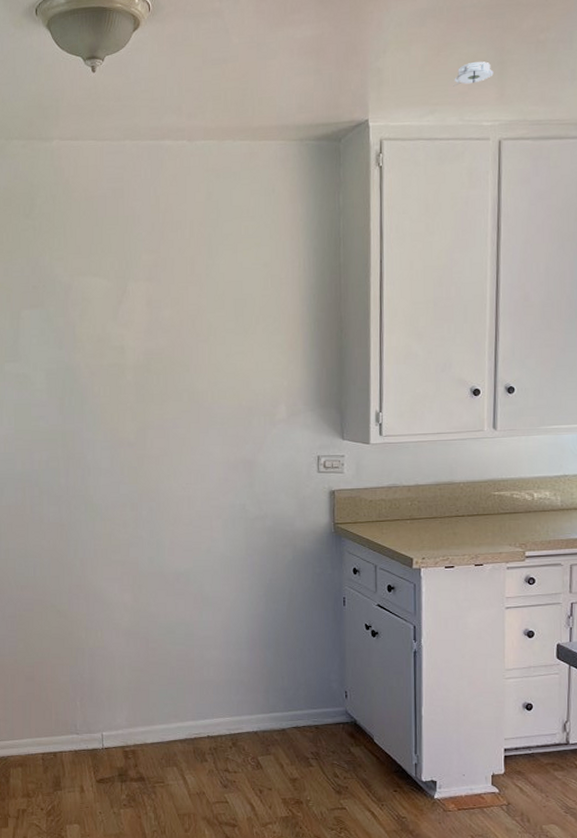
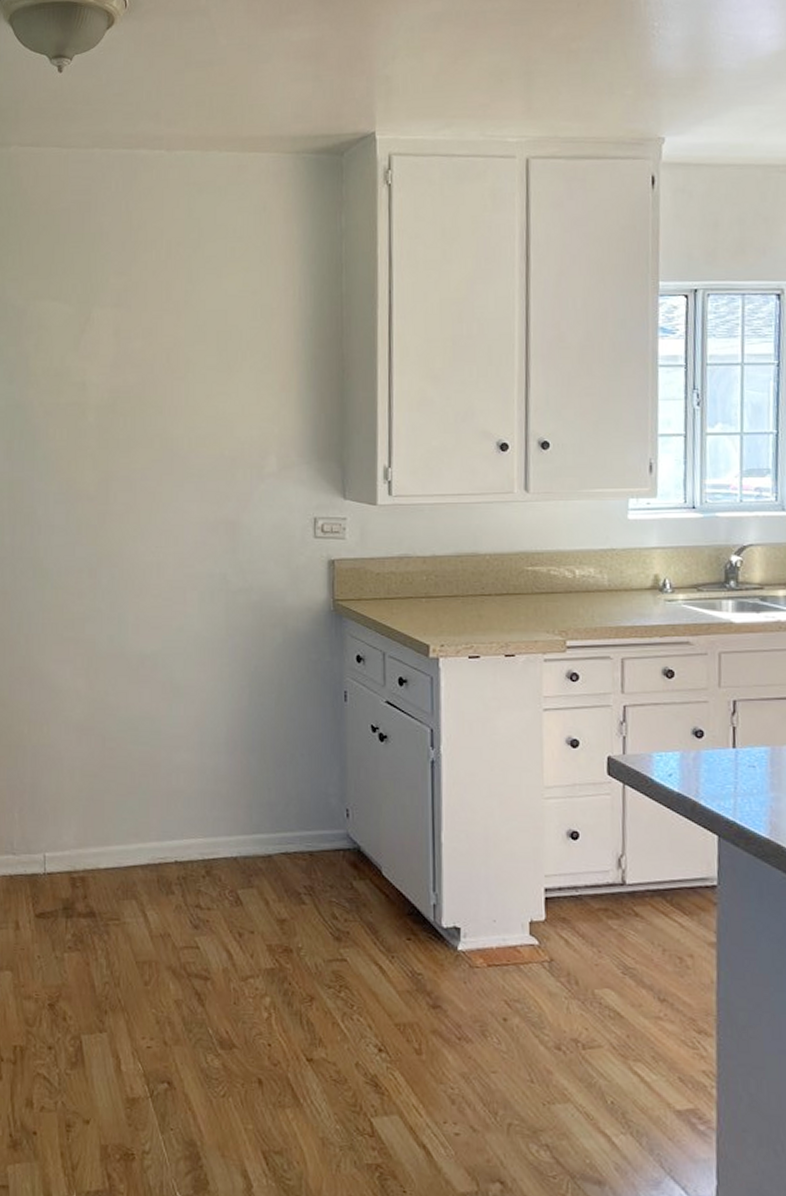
smoke detector: present [453,61,494,87] -> none [473,71,519,98]

